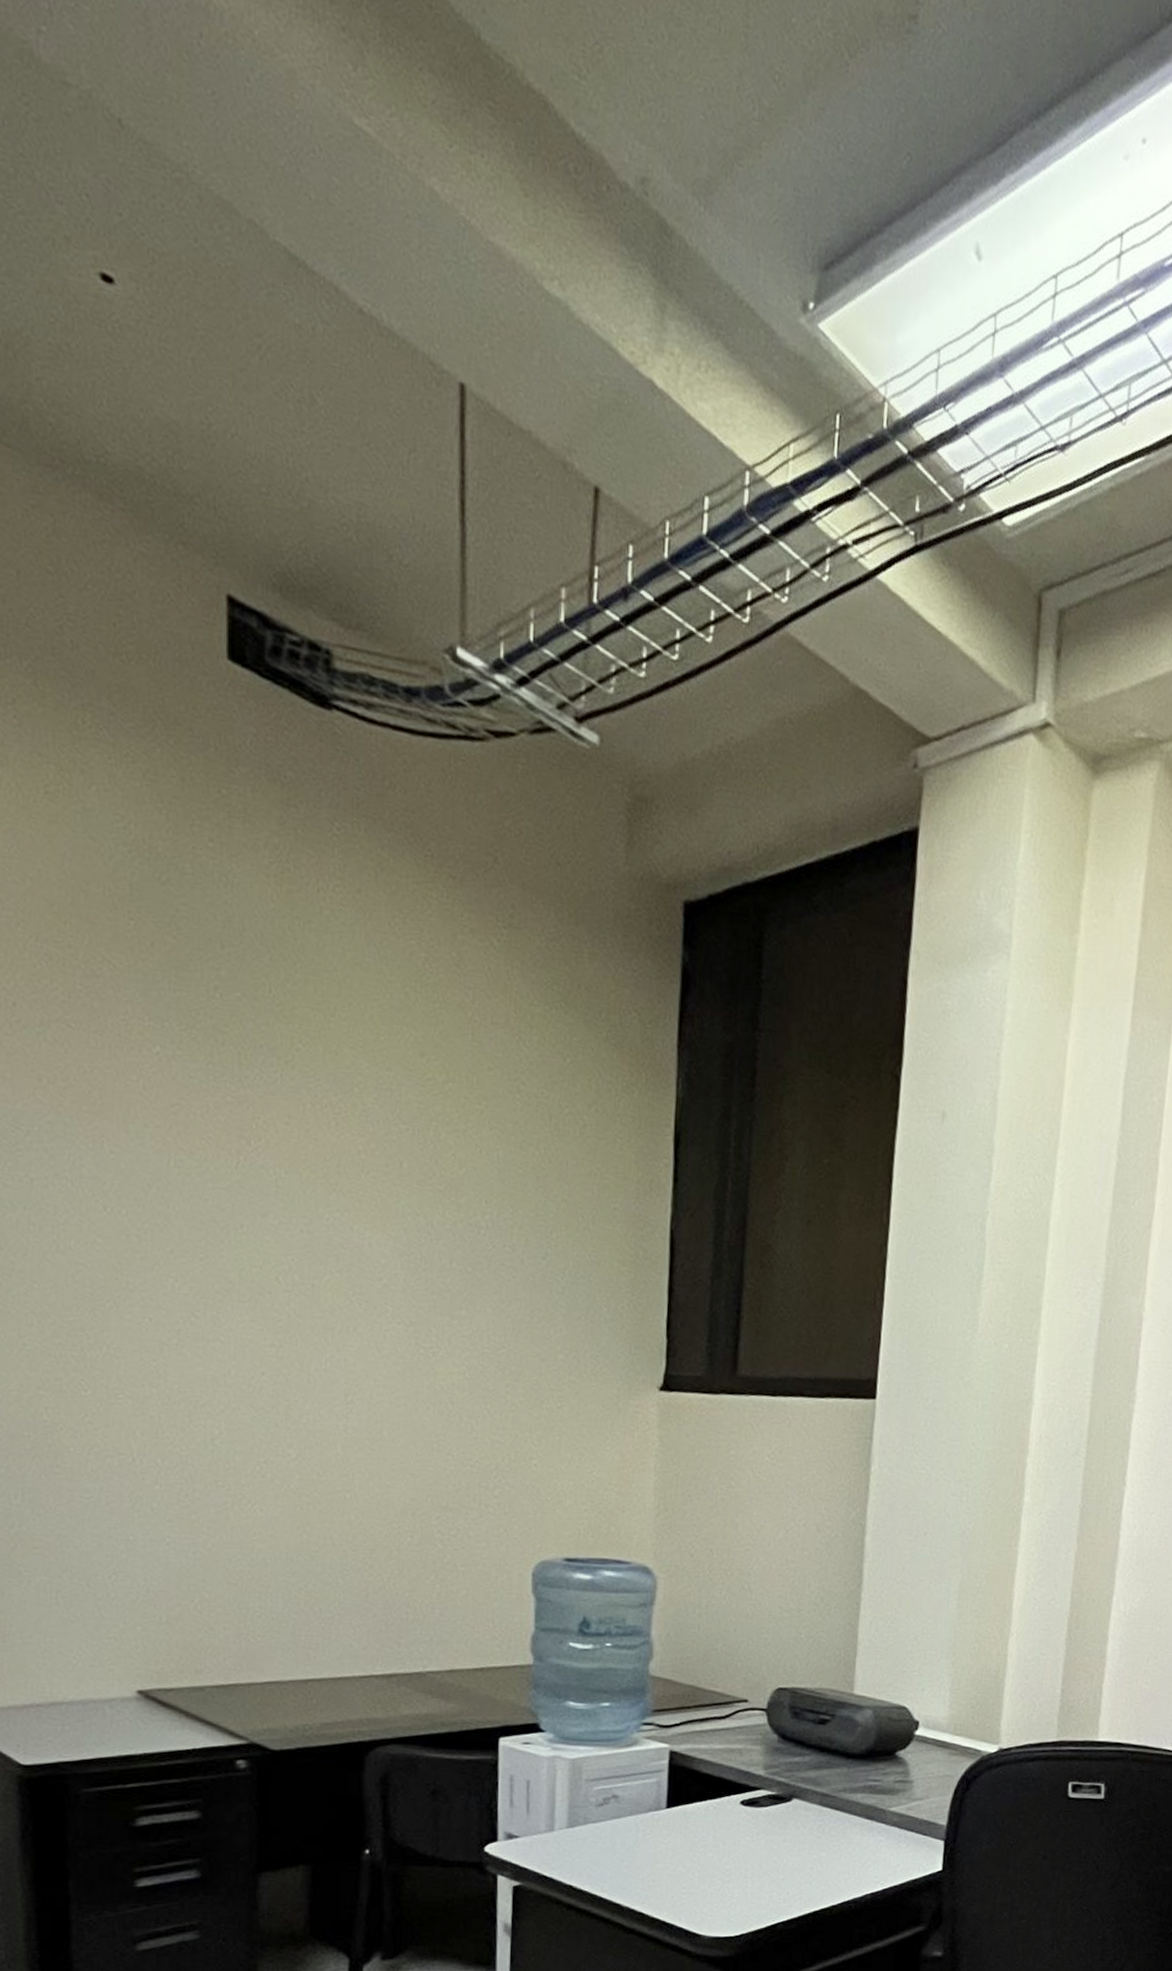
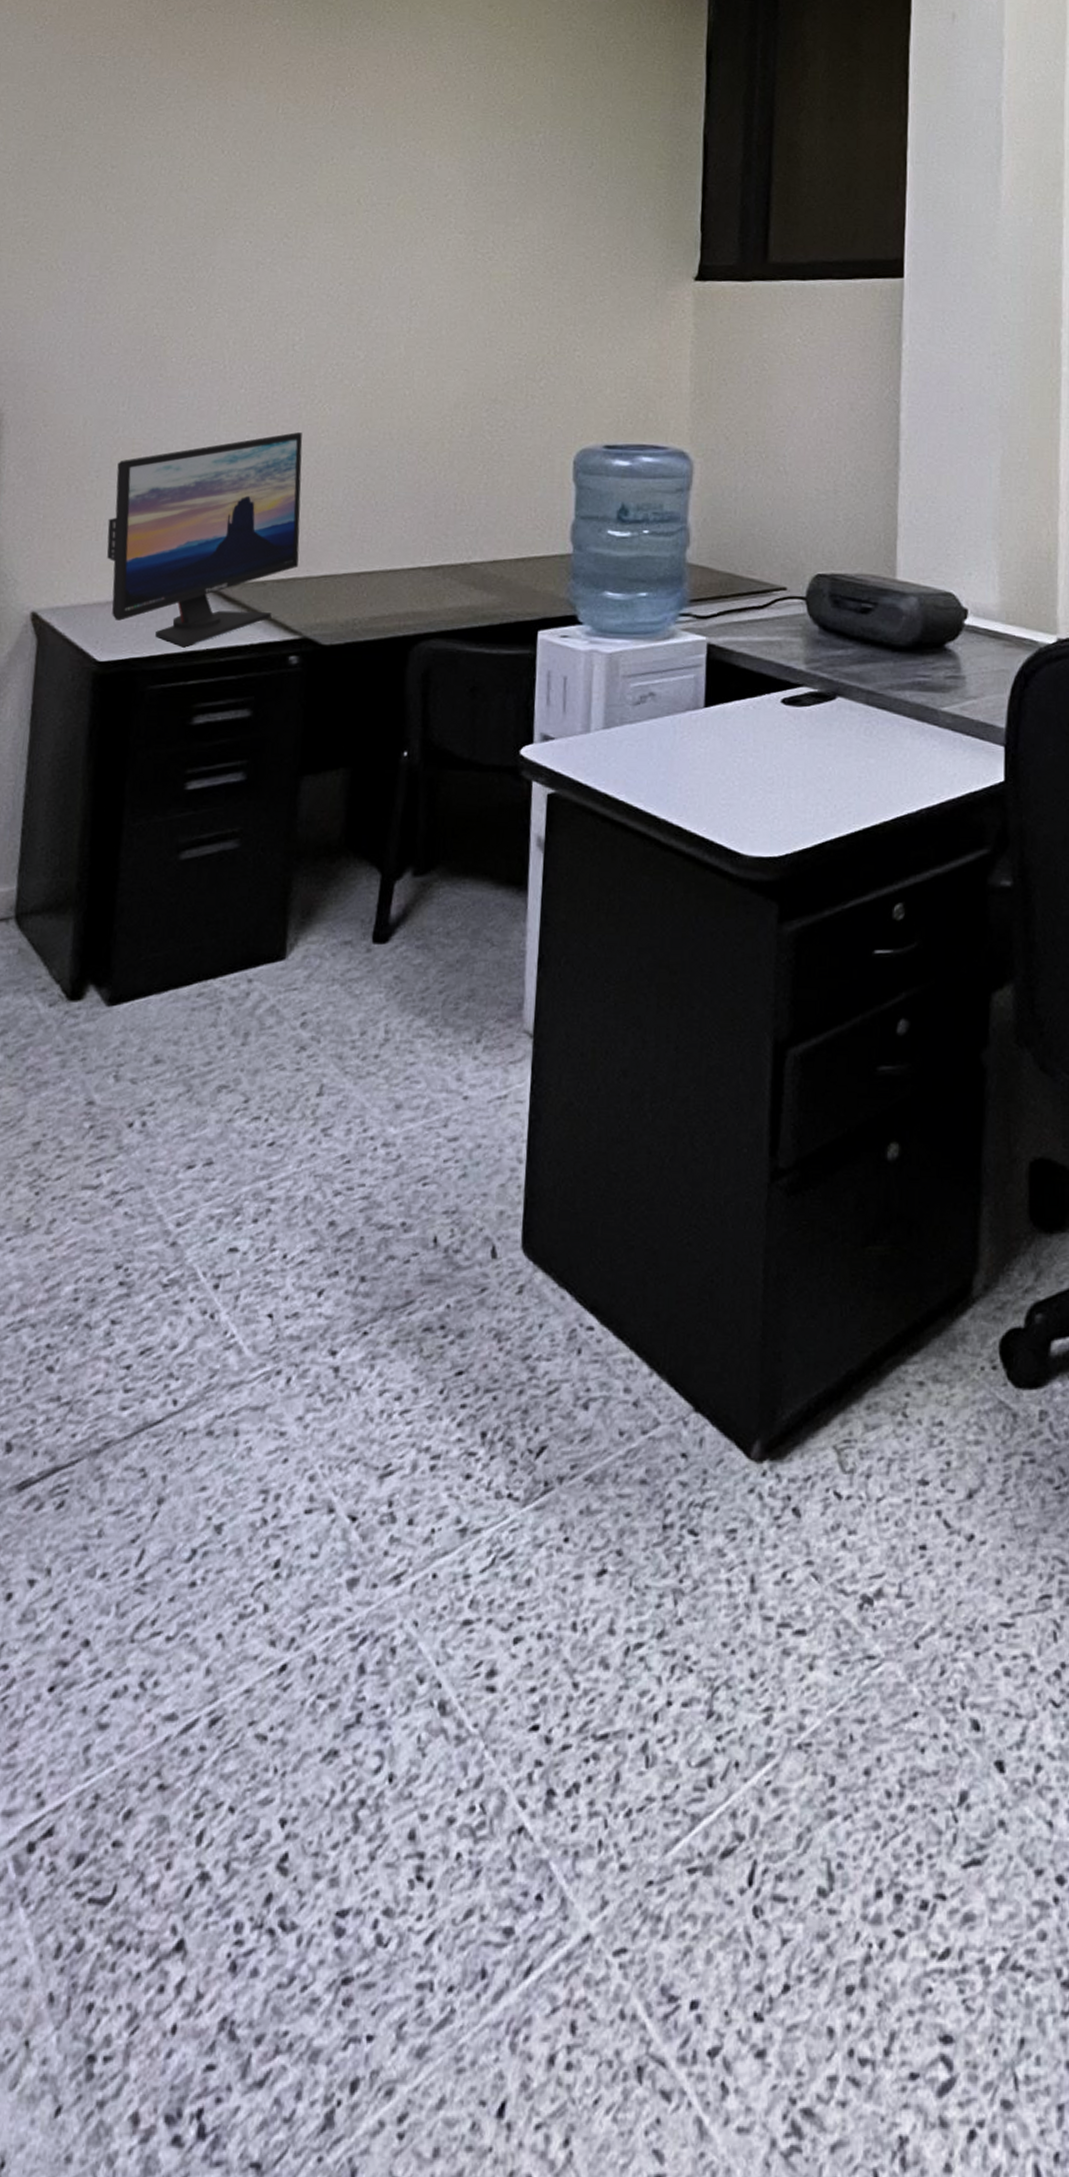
computer monitor: none [14,1534,240,1752] -> present [106,432,303,648]

